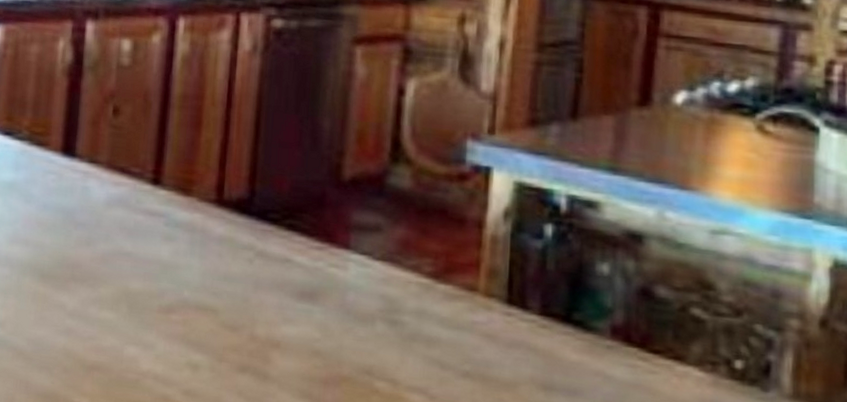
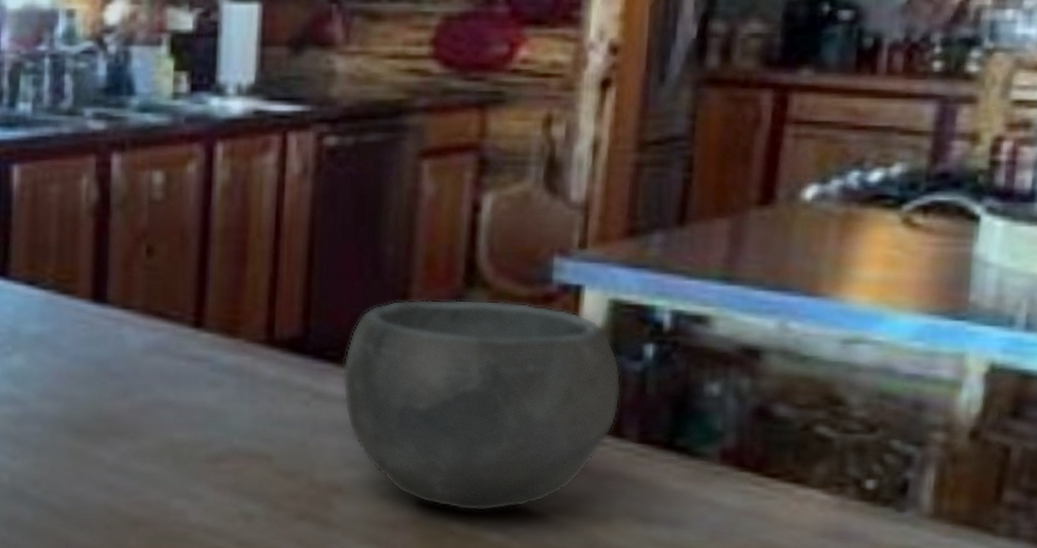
bowl: none [282,170,525,373] -> present [342,299,621,512]

